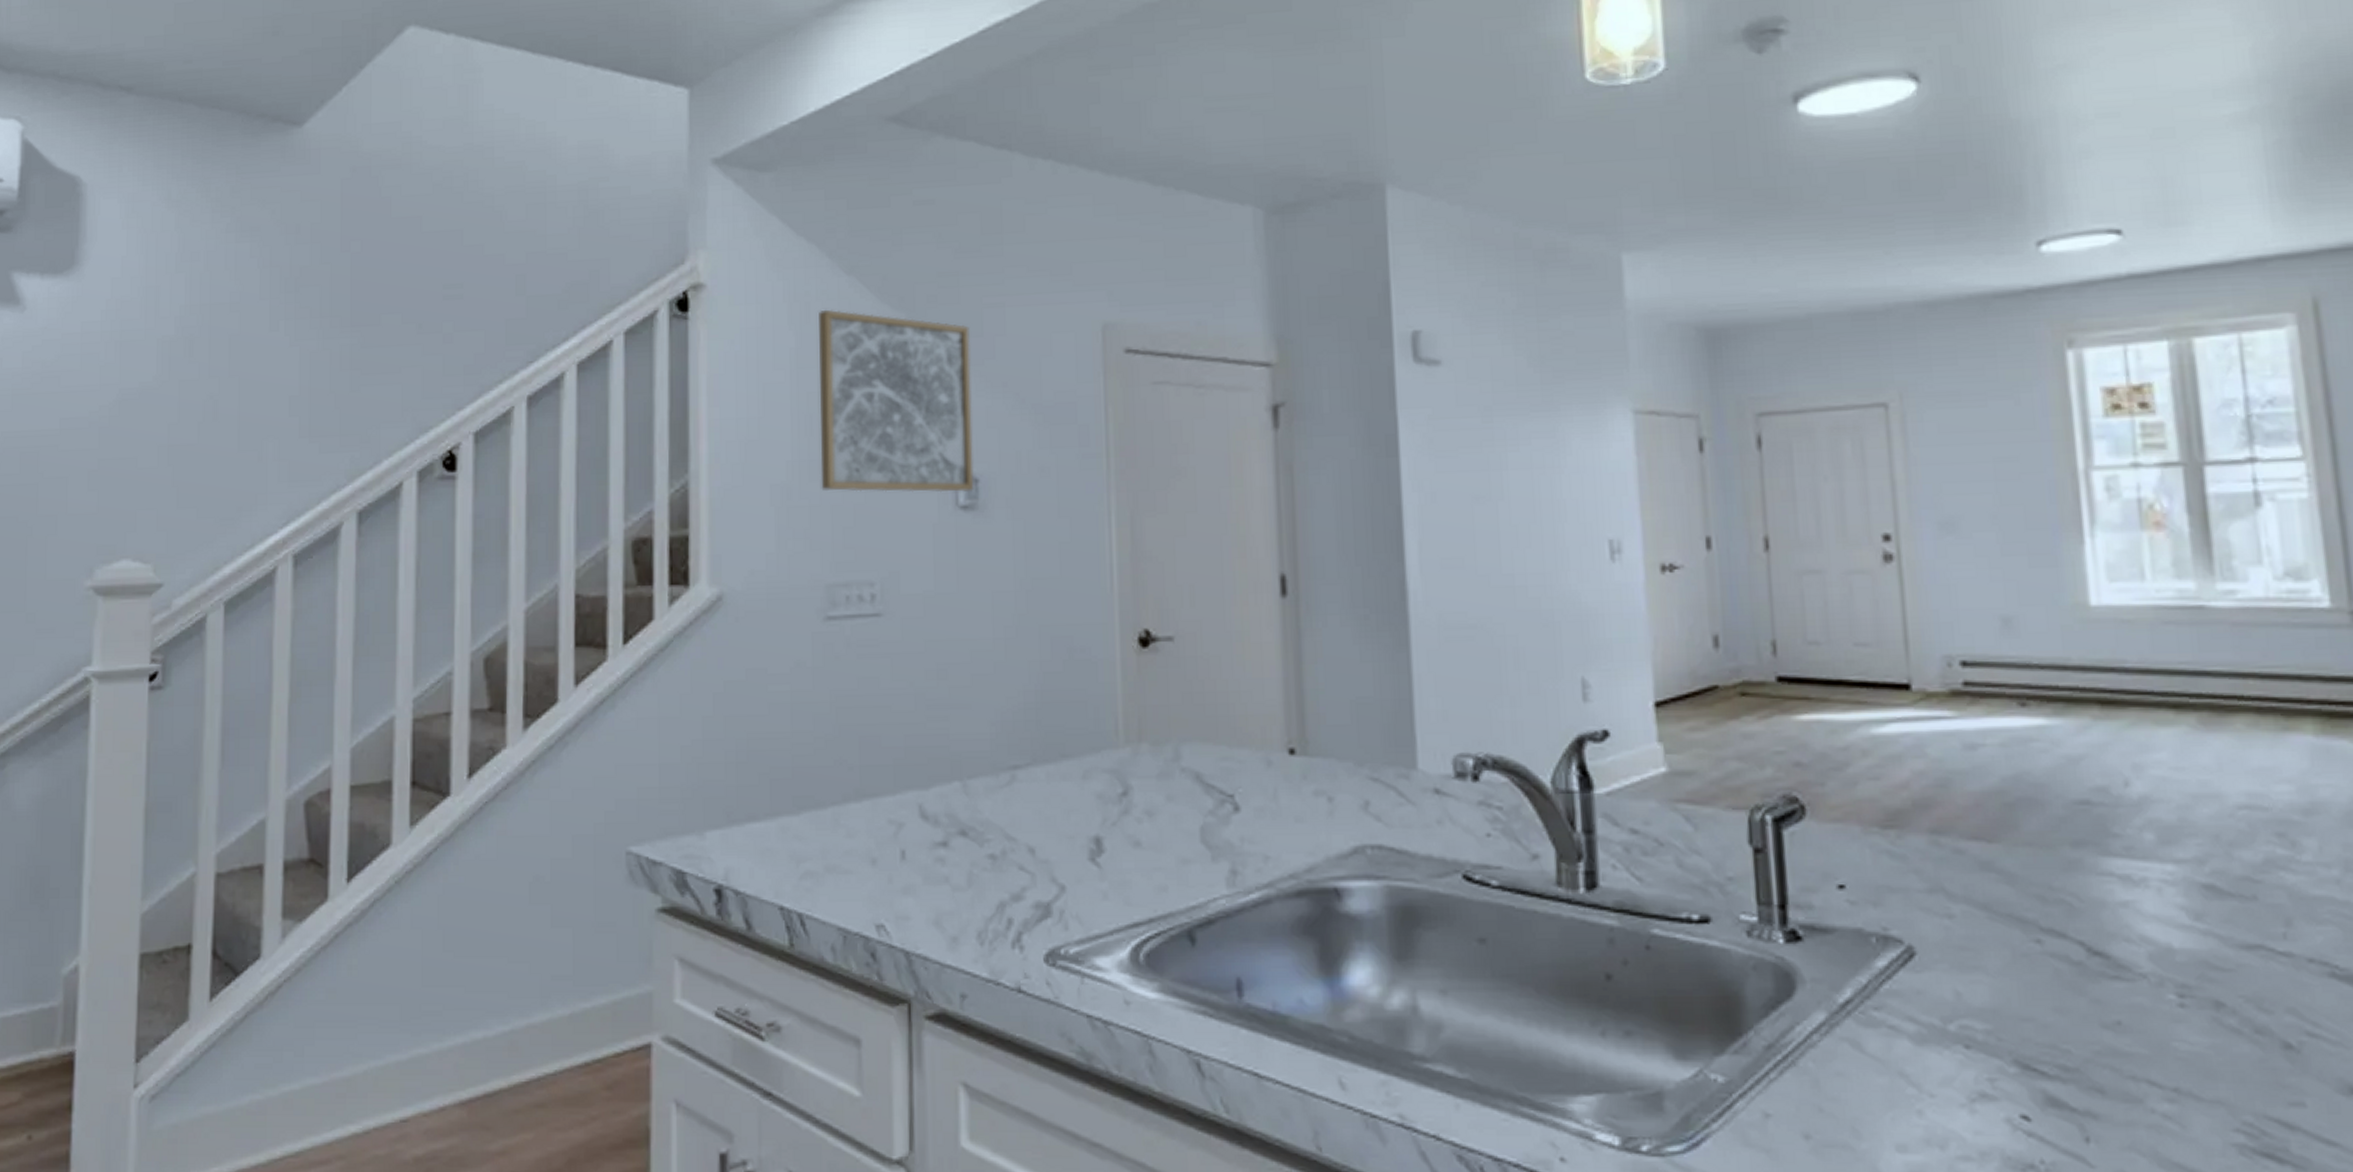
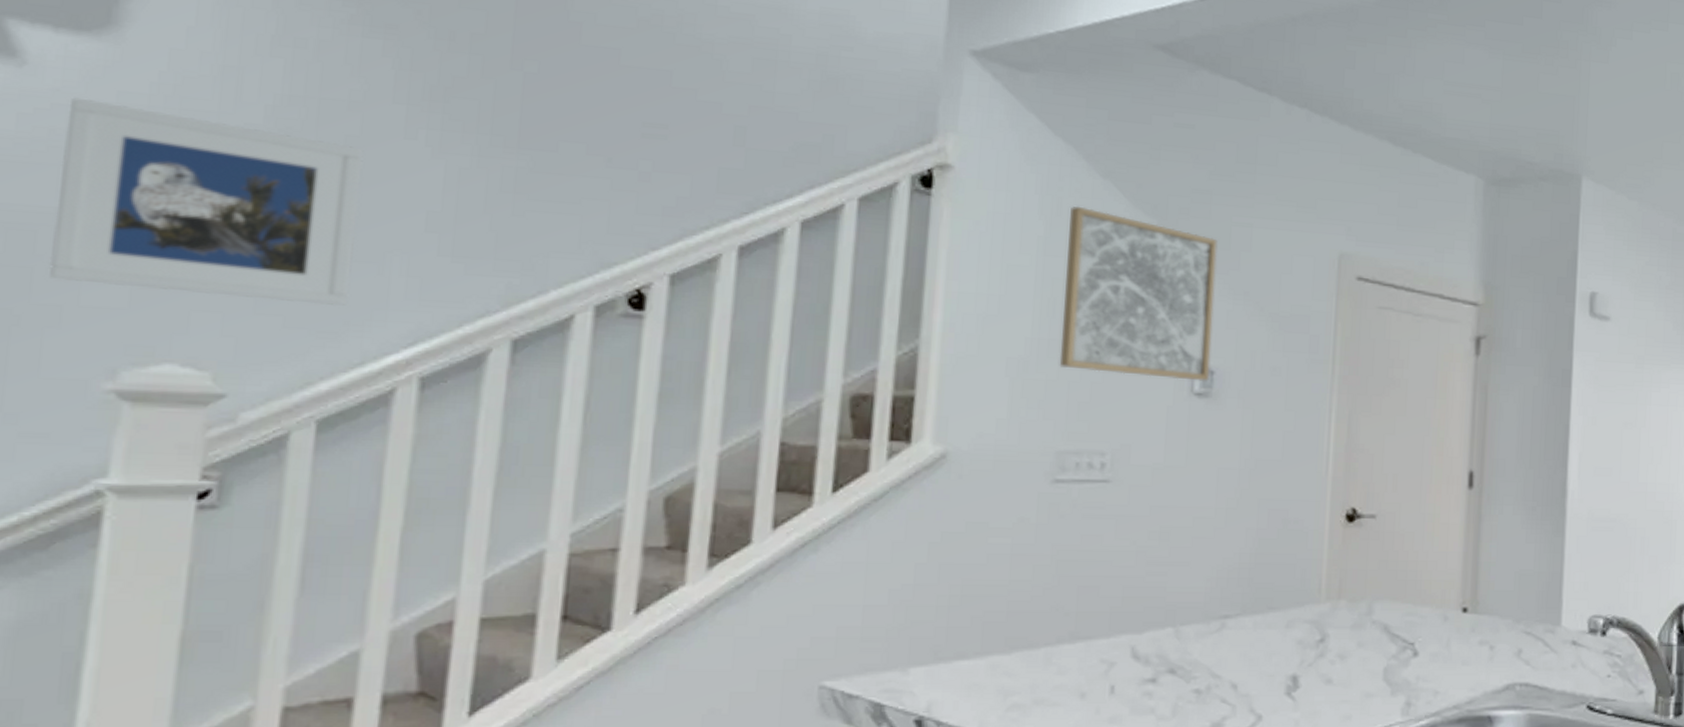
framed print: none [47,332,243,495] -> present [48,97,364,306]

